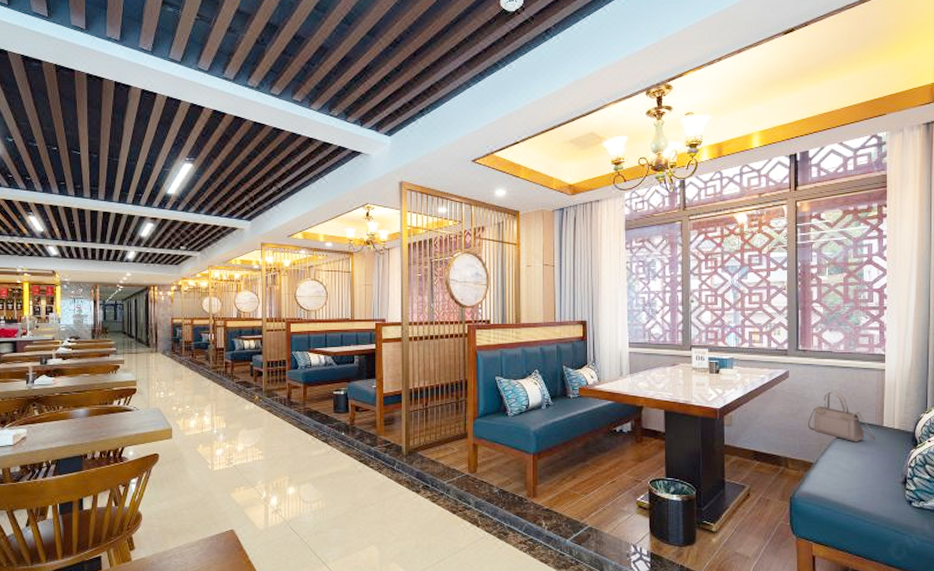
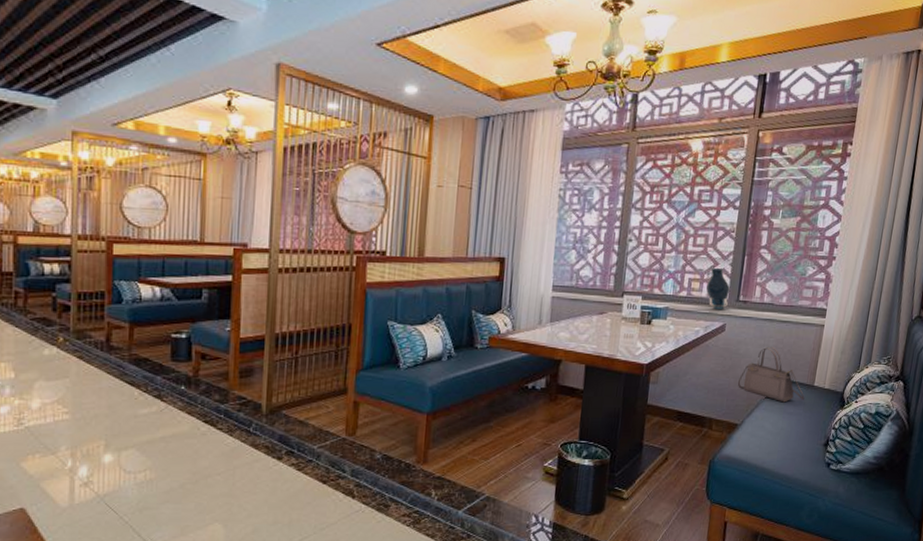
vase: none [765,321,788,359] -> present [706,267,730,310]

